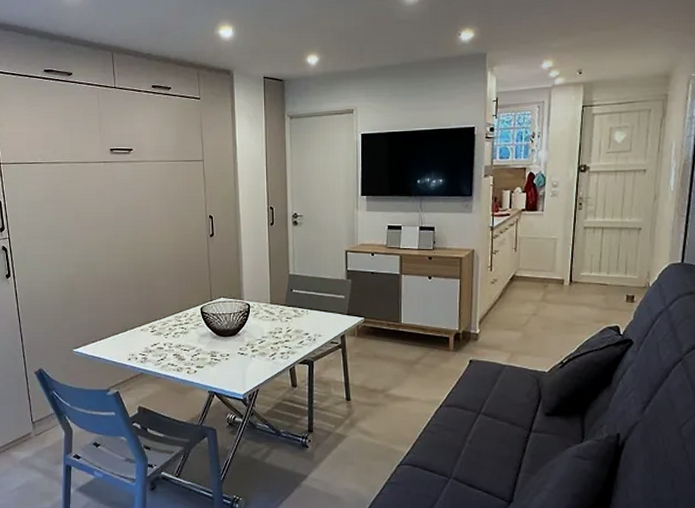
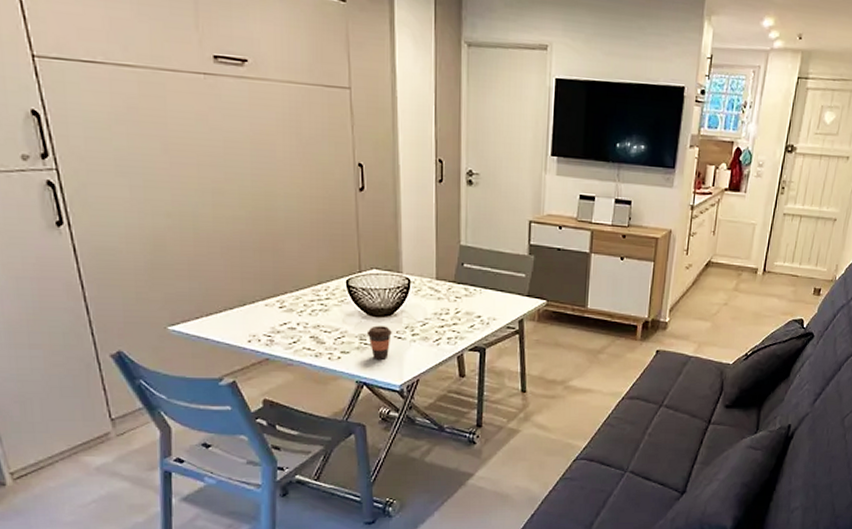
coffee cup: none [216,344,236,372] -> present [366,325,392,359]

